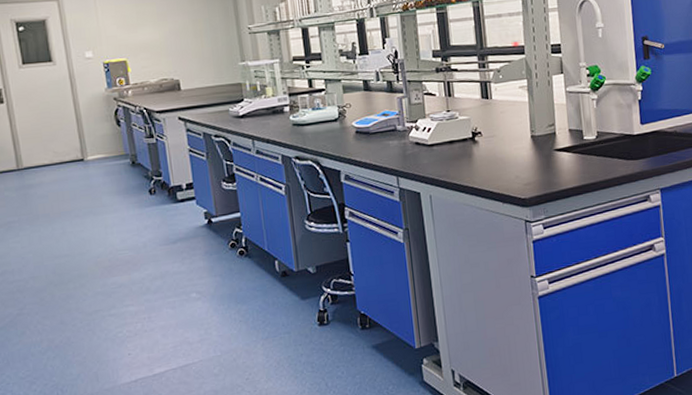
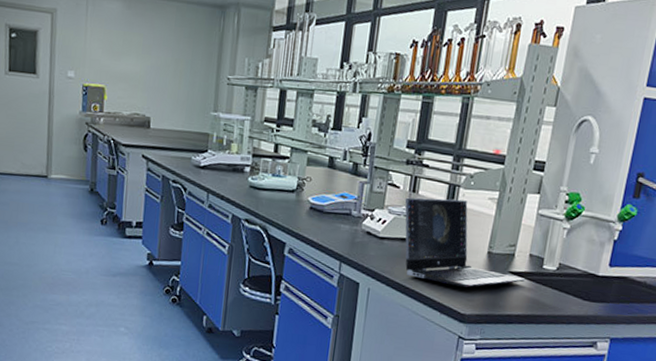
laptop computer: none [443,93,572,175] -> present [405,197,526,288]

